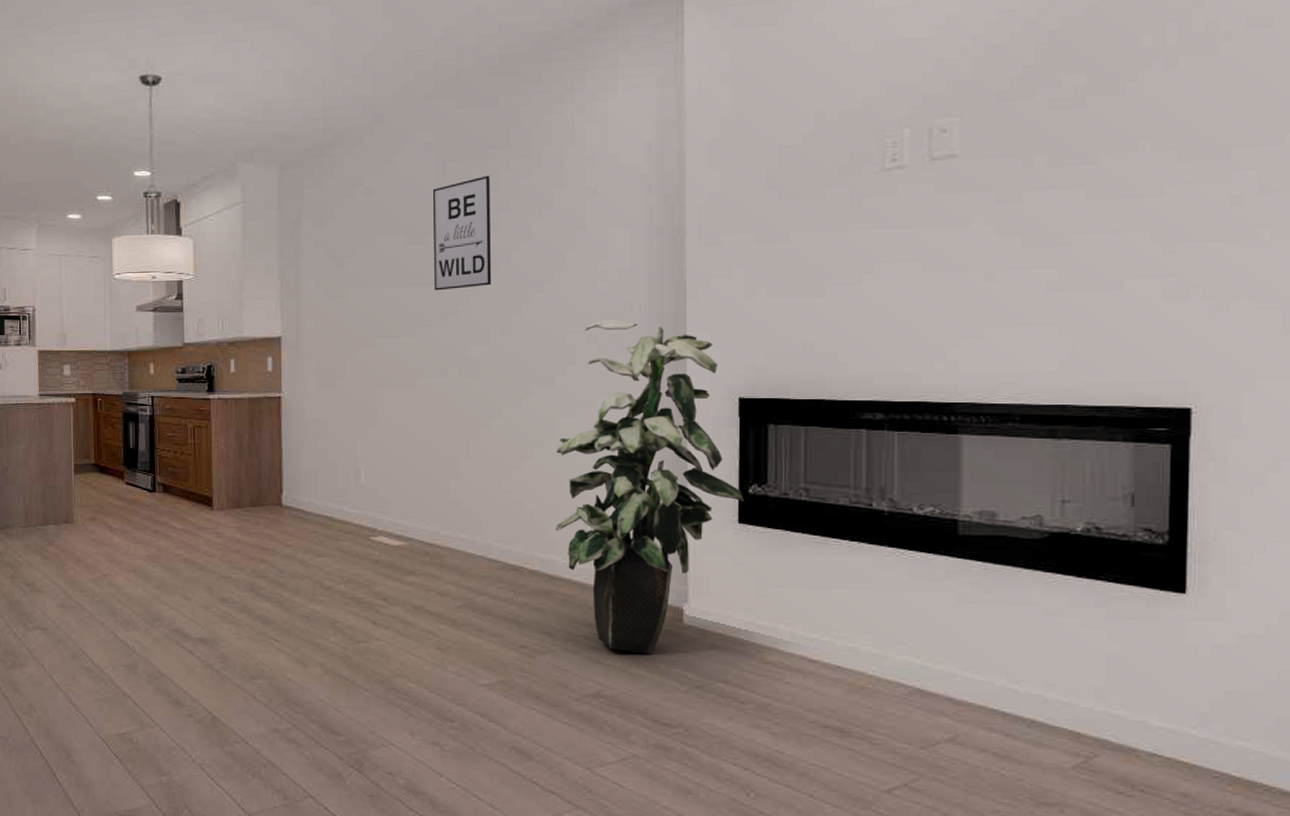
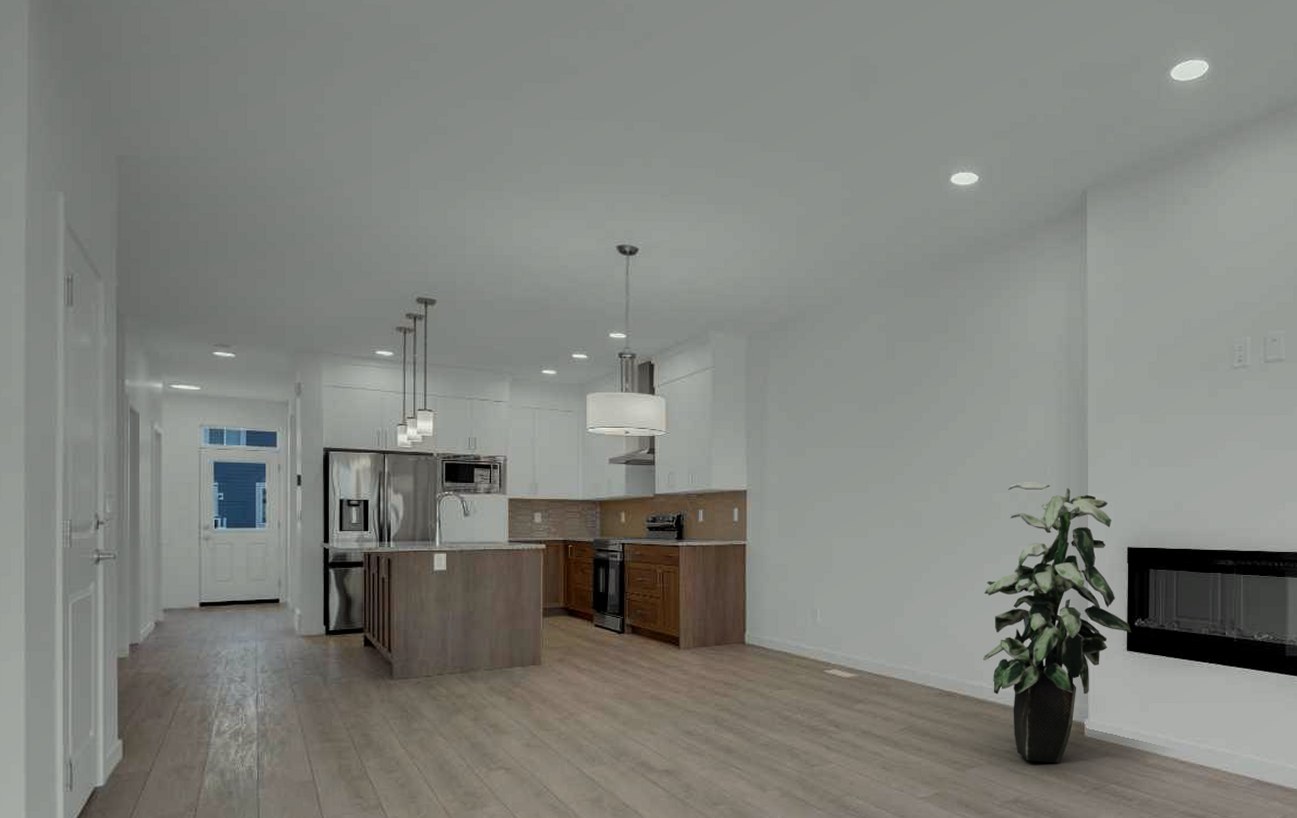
wall art: present [432,175,492,291] -> none [883,355,933,453]

